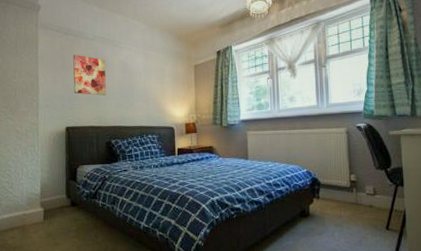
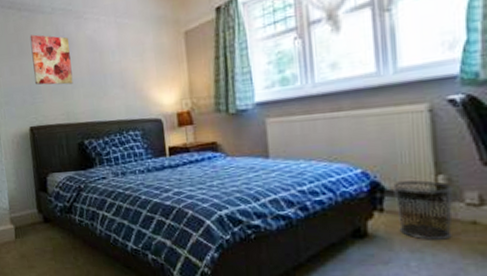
waste bin: none [324,178,360,218] -> present [391,180,454,240]

